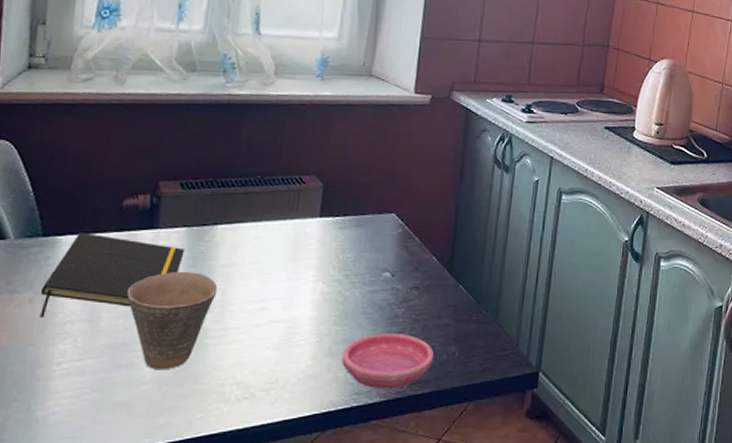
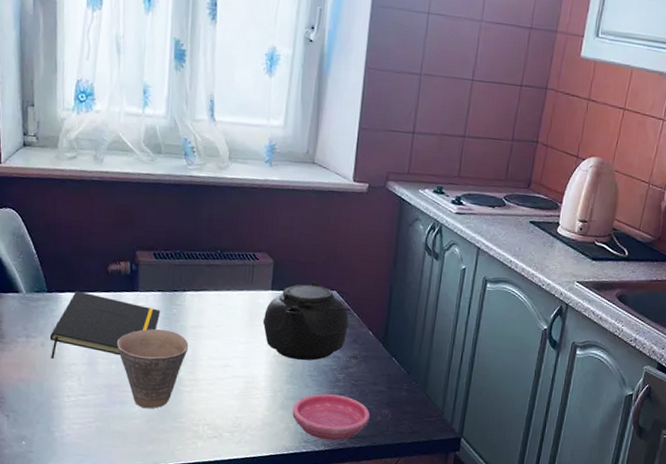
teapot: none [308,204,417,295] -> present [262,281,356,361]

